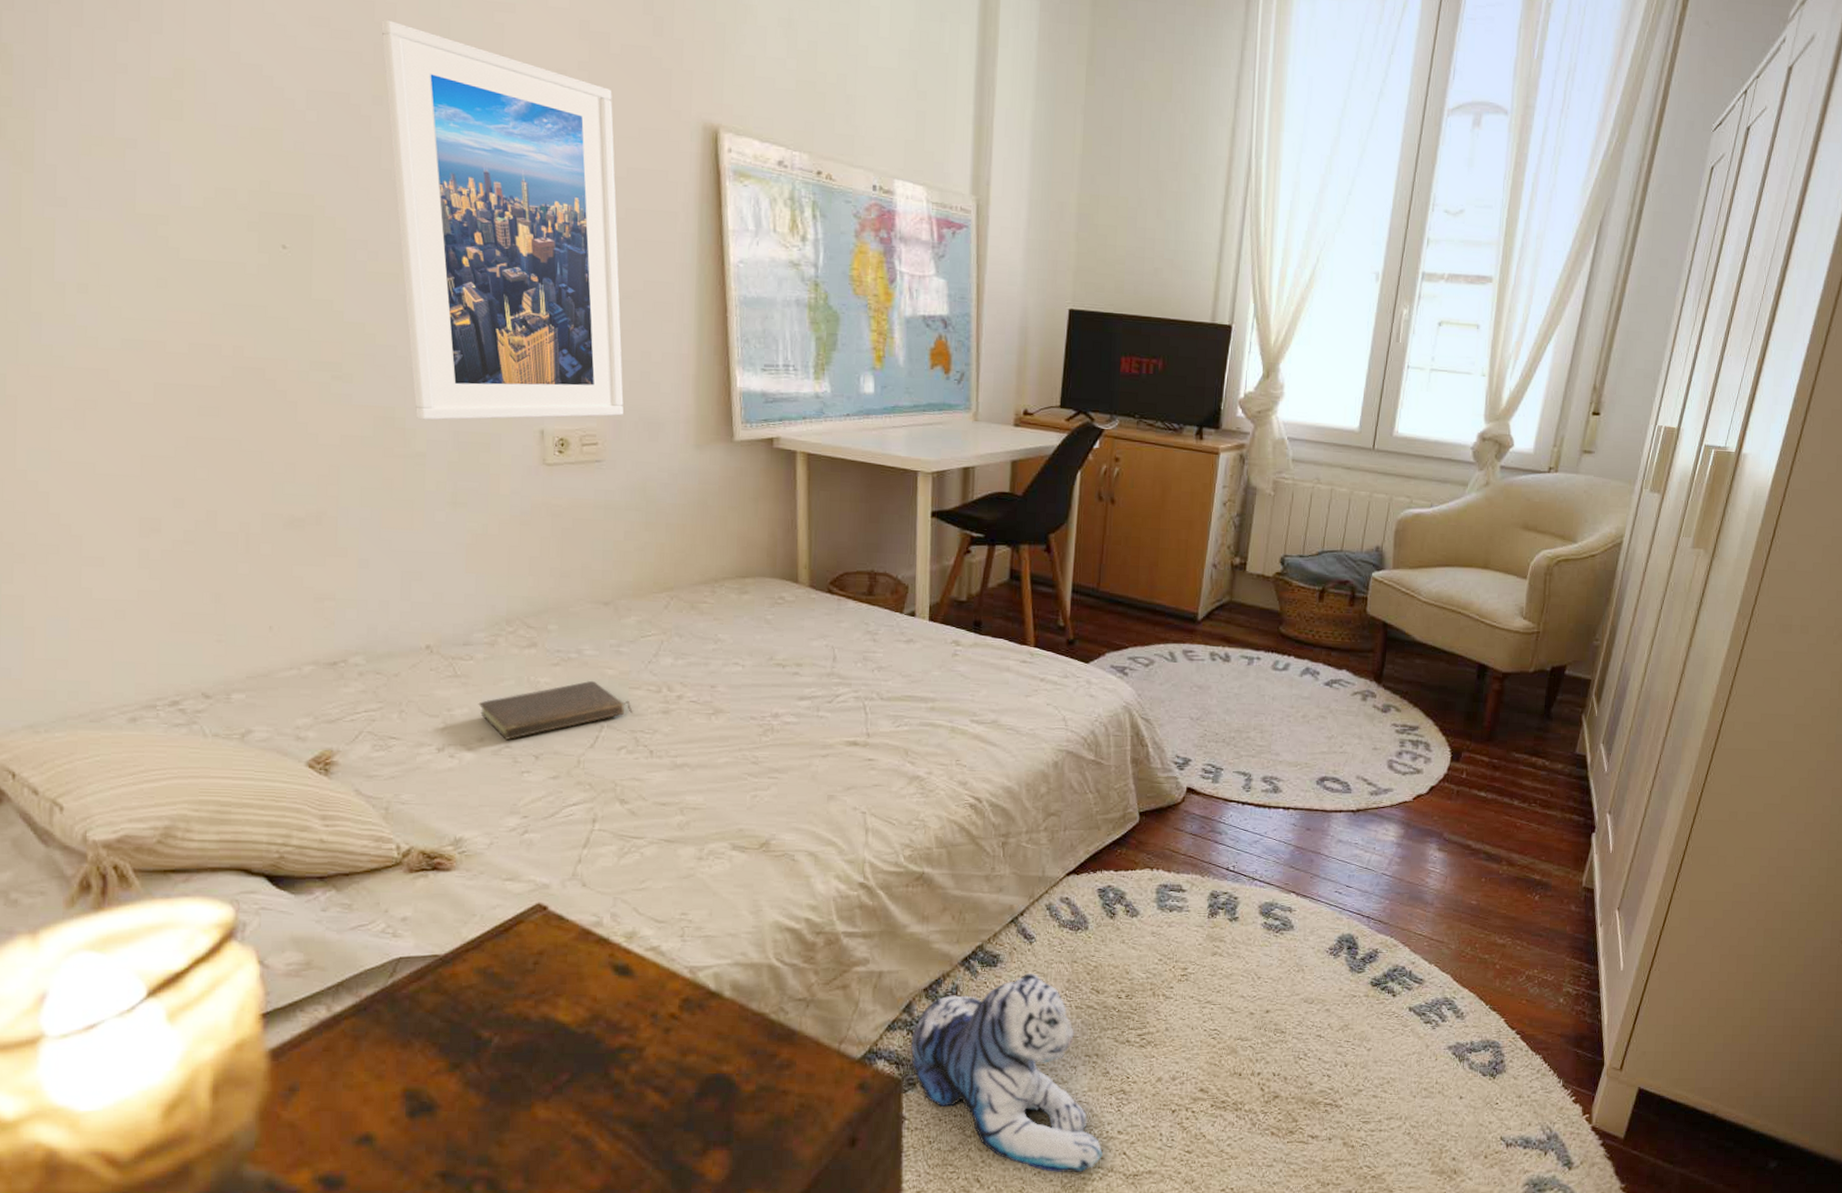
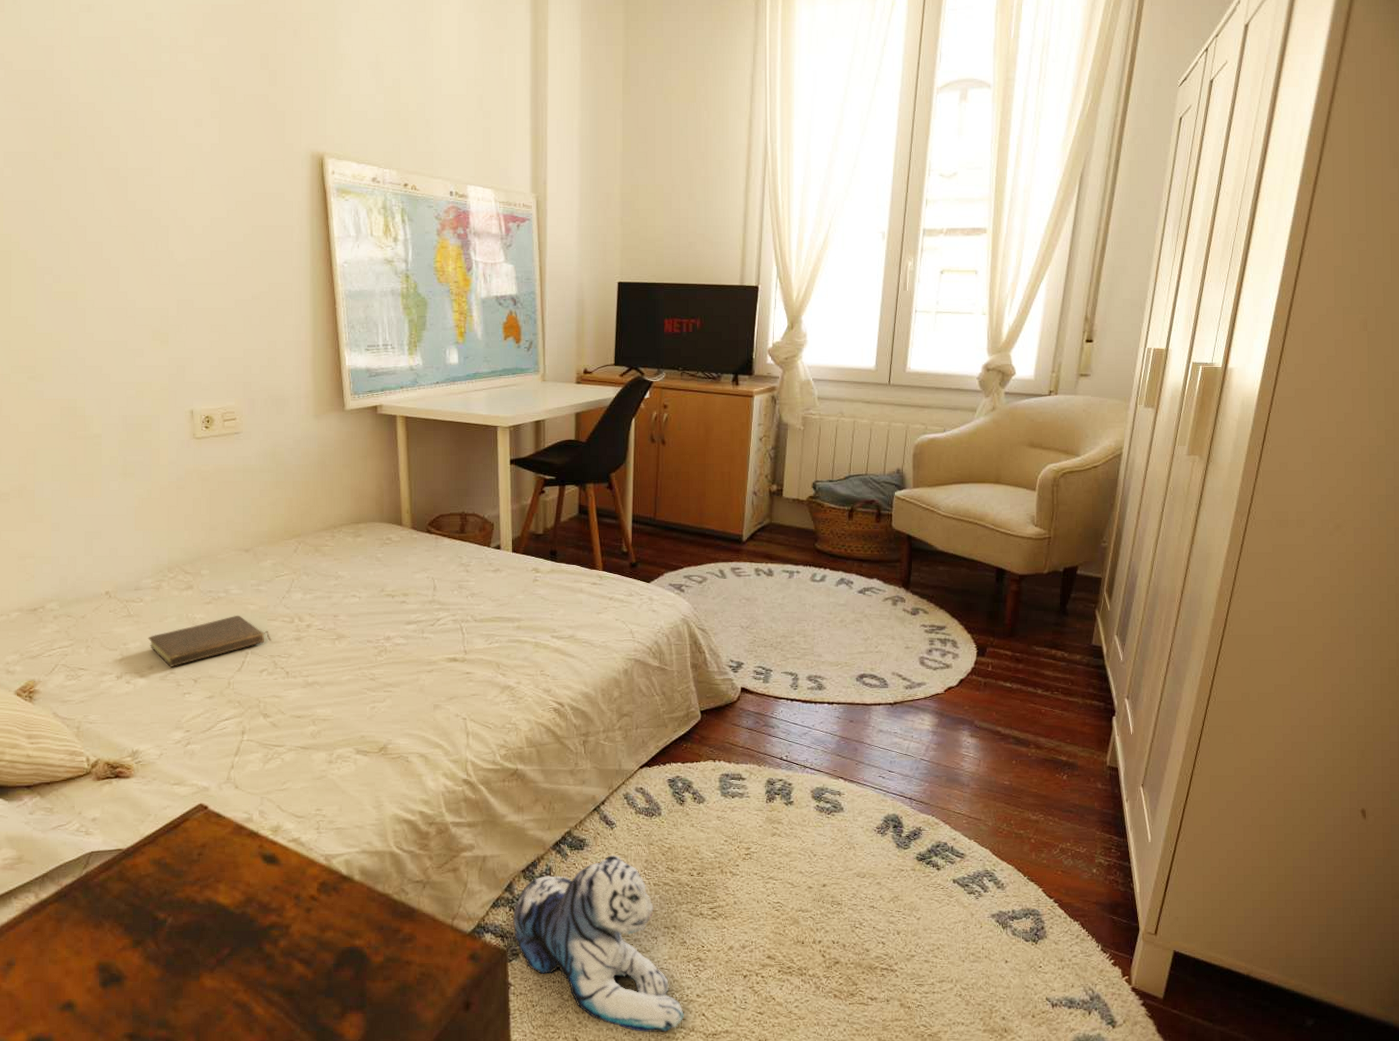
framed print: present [381,20,624,420] -> none [59,92,255,408]

